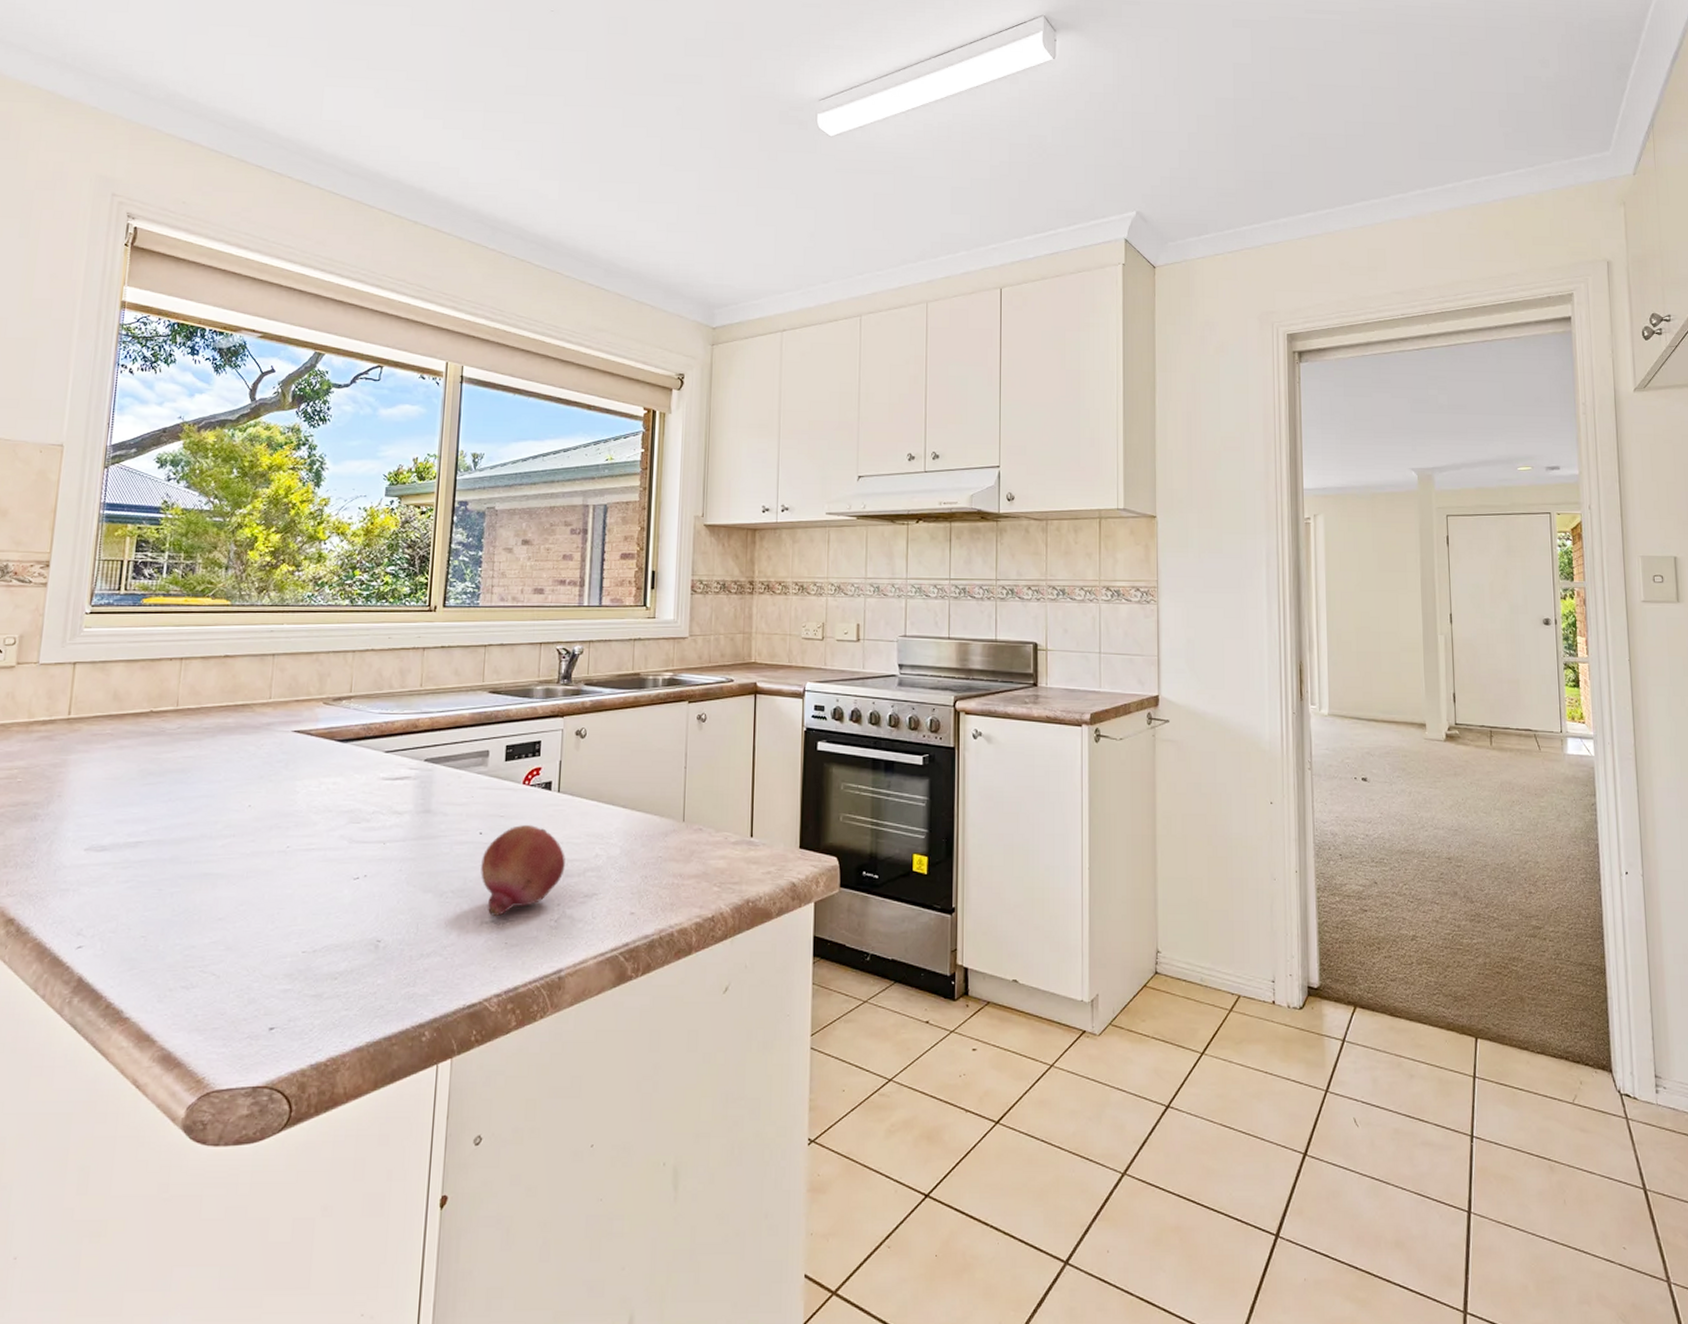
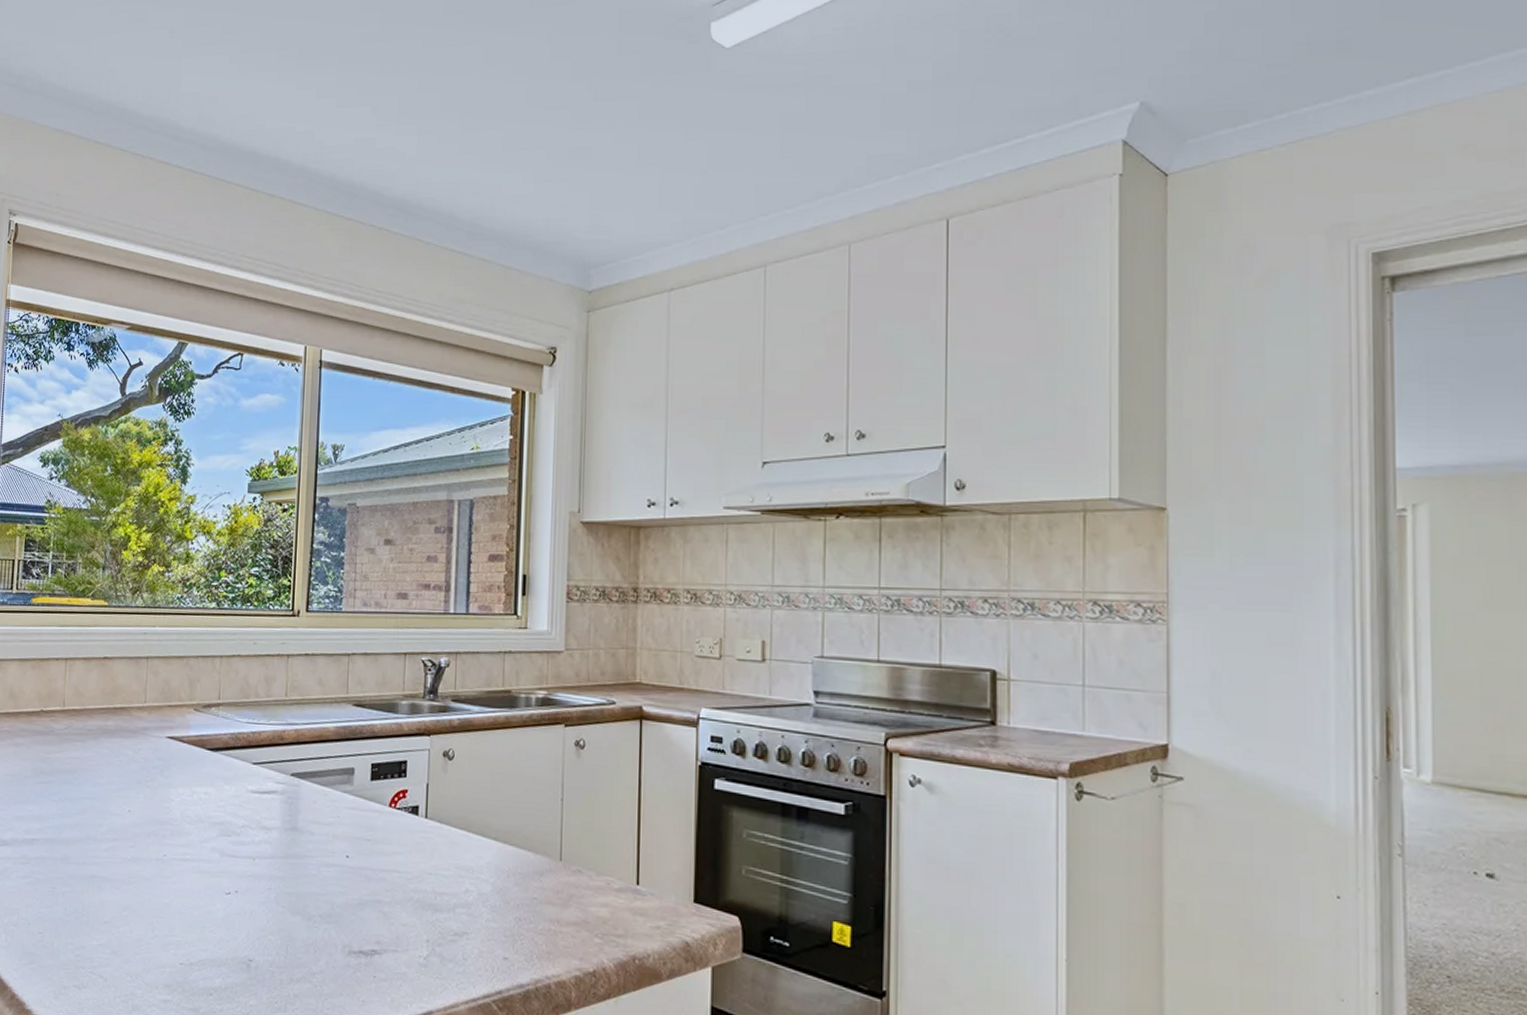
fruit: present [480,825,565,917] -> none [347,851,434,948]

